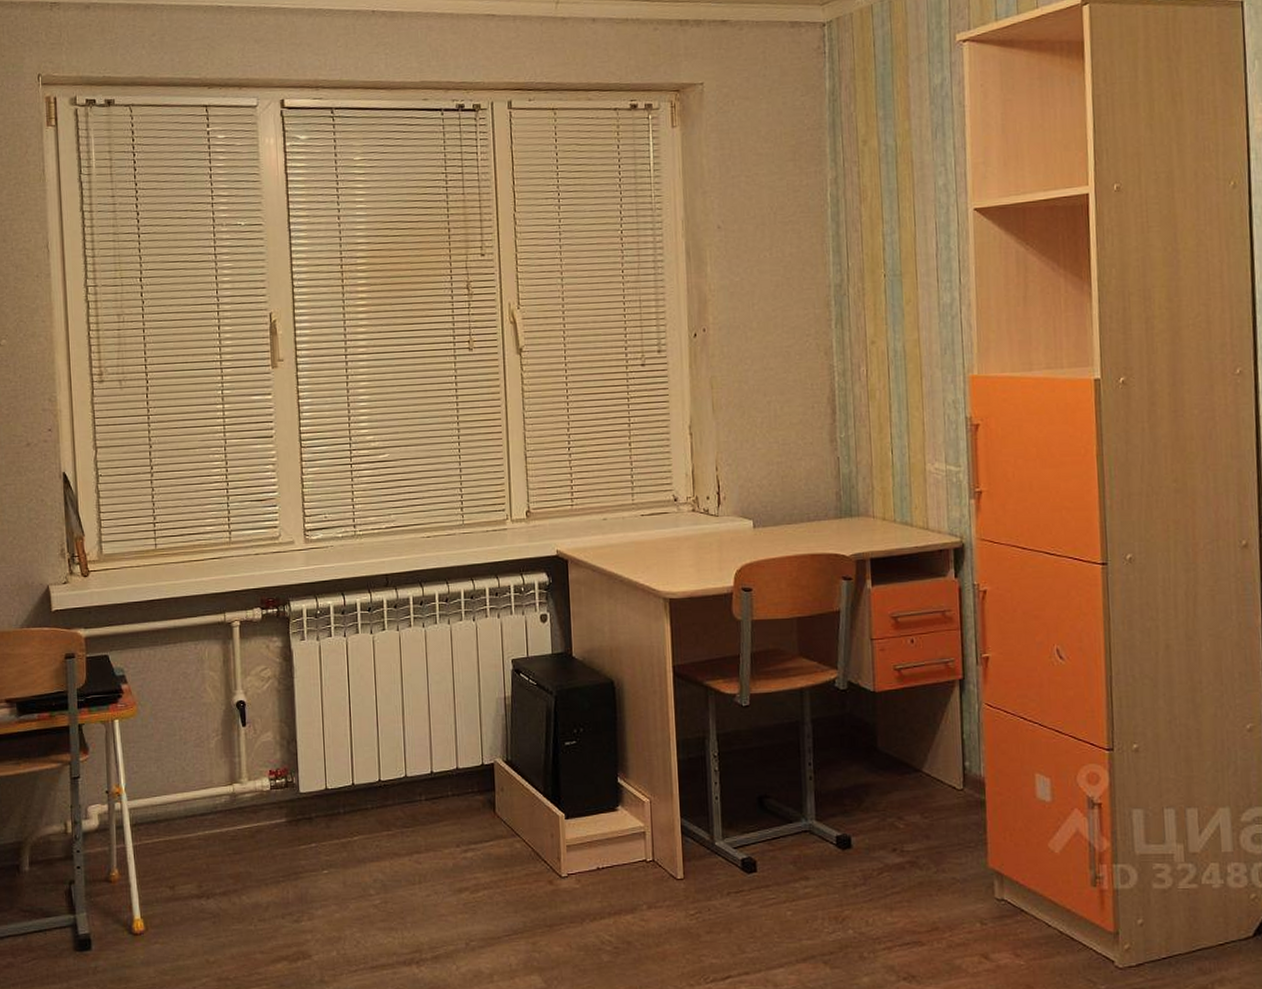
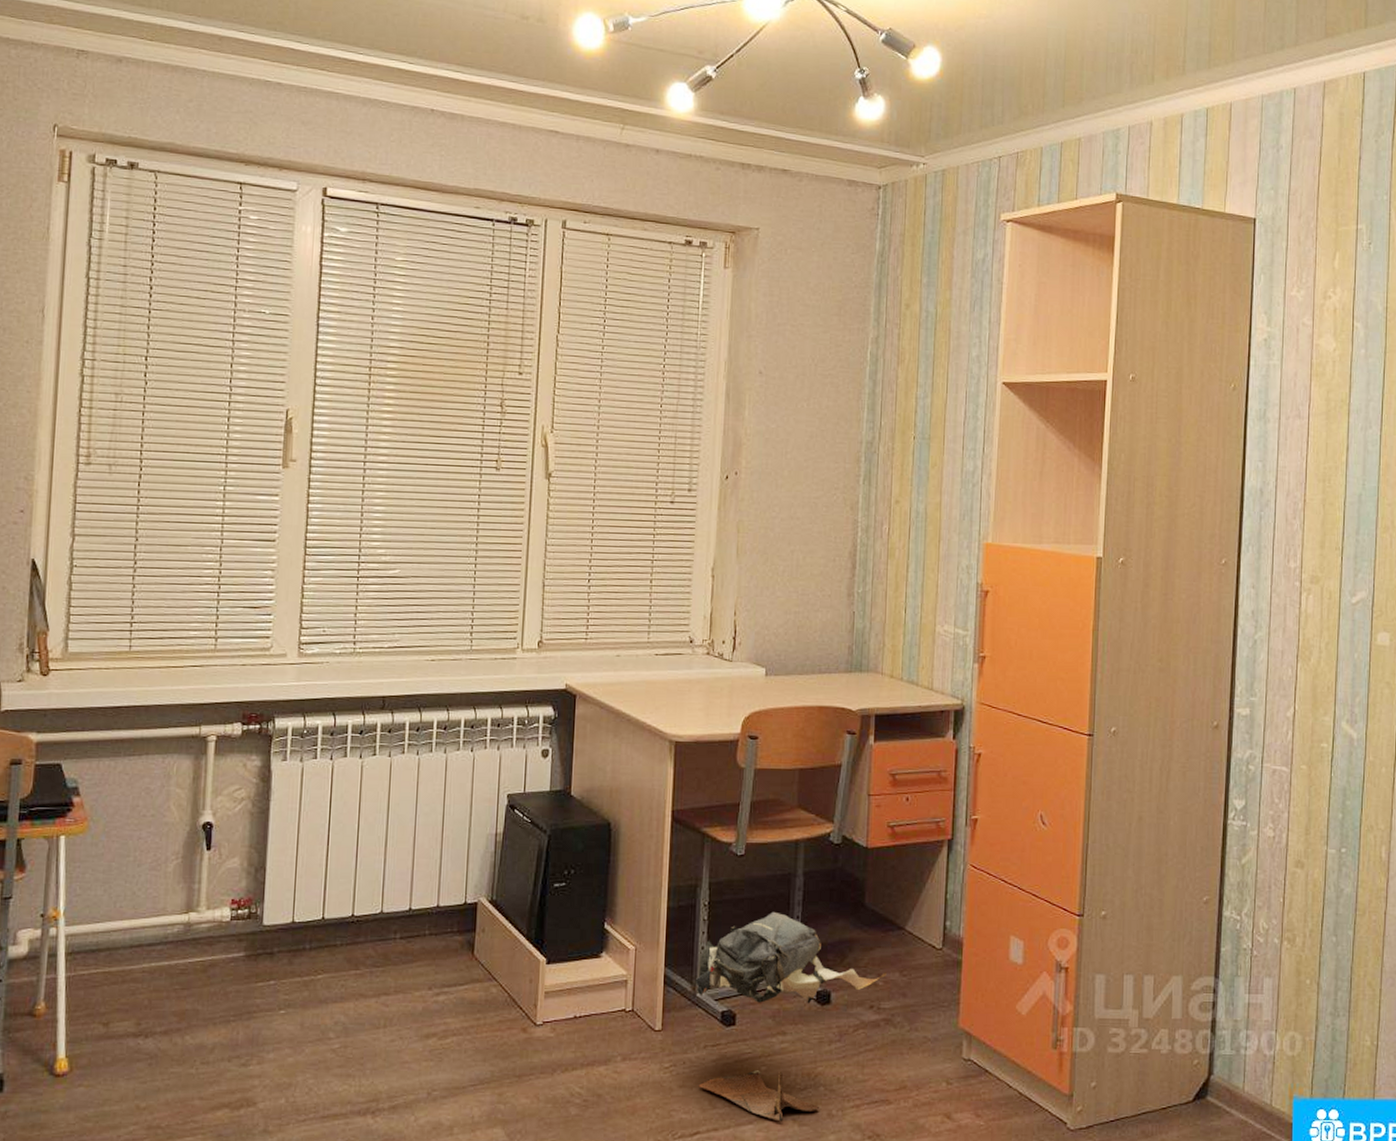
backpack: none [712,759,907,965] -> present [695,911,887,1122]

